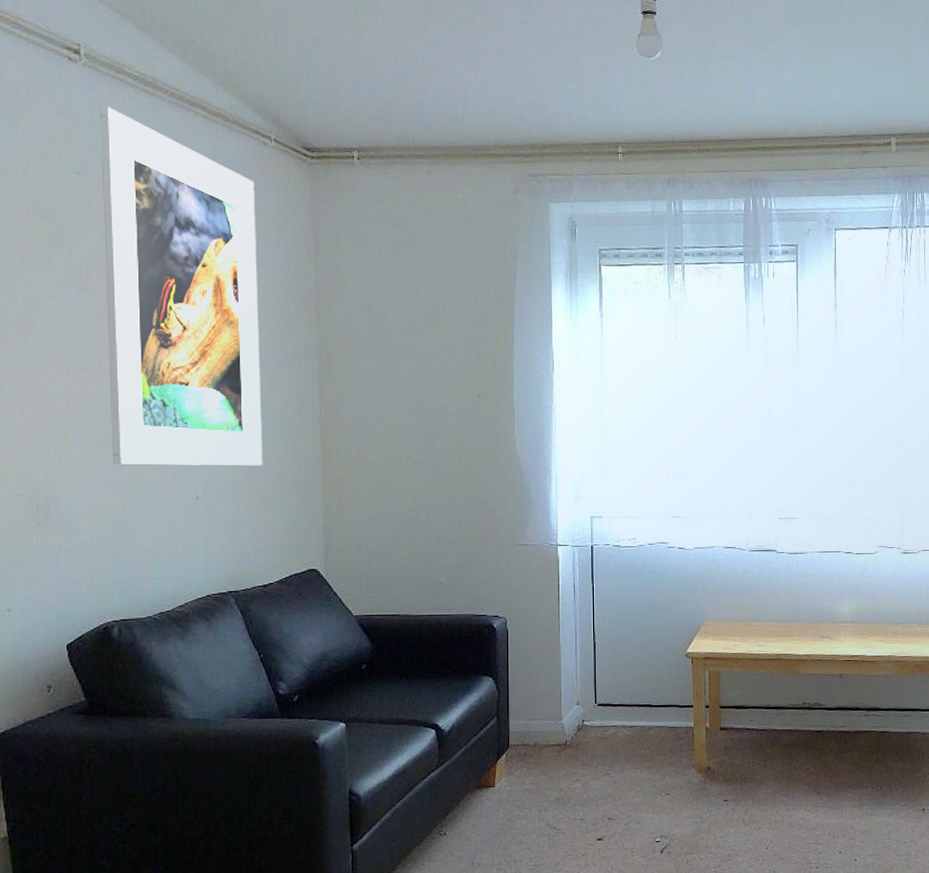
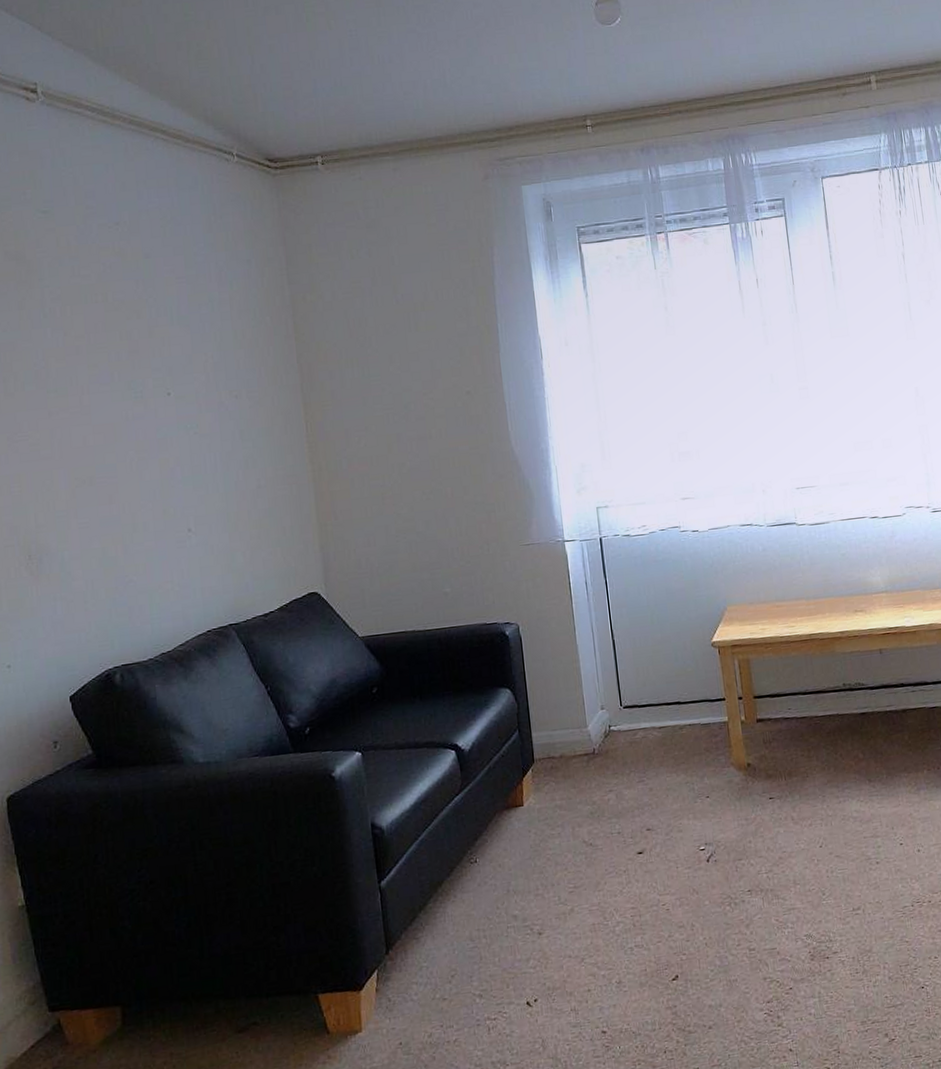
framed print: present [100,107,263,466] -> none [61,142,253,504]

